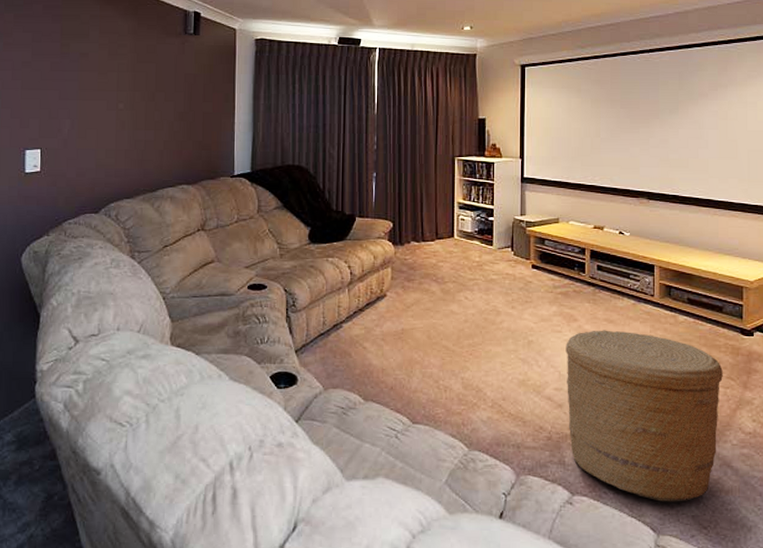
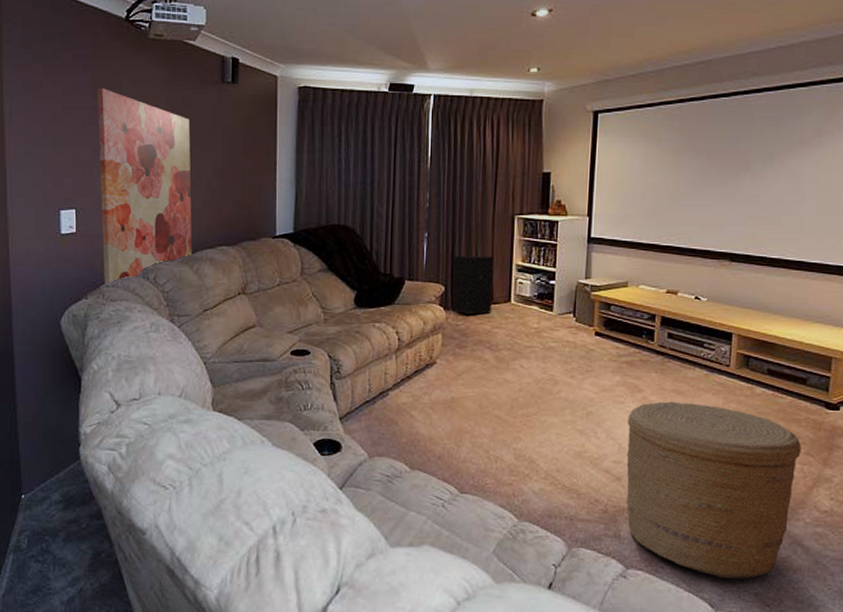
wall art: none [66,37,154,223] -> present [98,88,193,286]
speaker: none [399,194,438,249] -> present [451,255,495,314]

